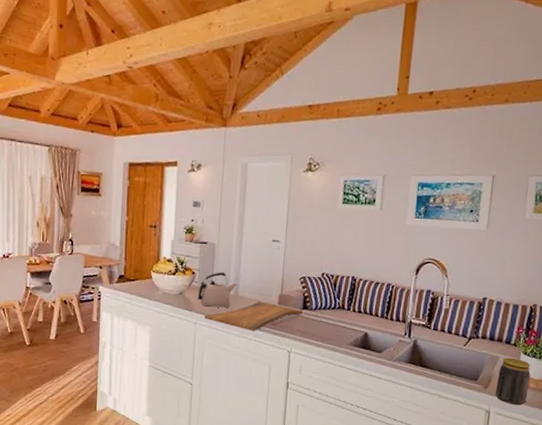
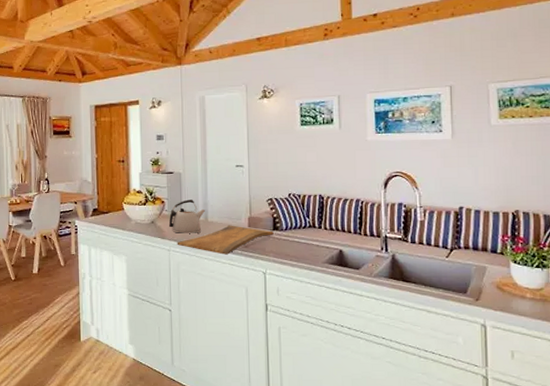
jar: present [495,357,531,406] -> none [488,267,525,318]

